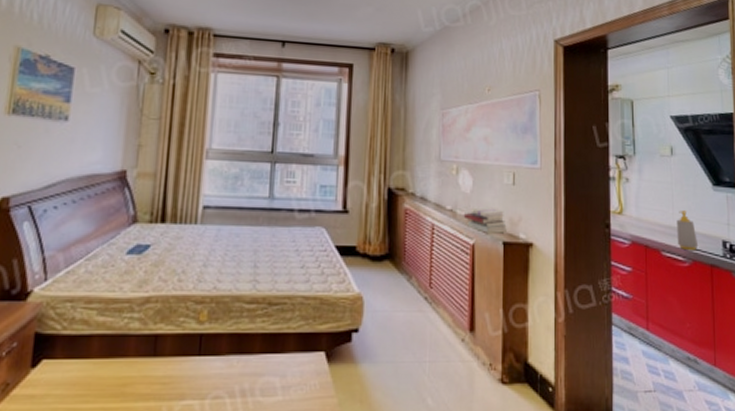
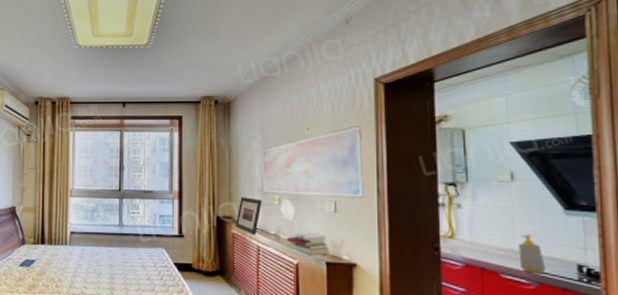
picture frame: none [408,165,439,210] -> present [235,197,262,235]

